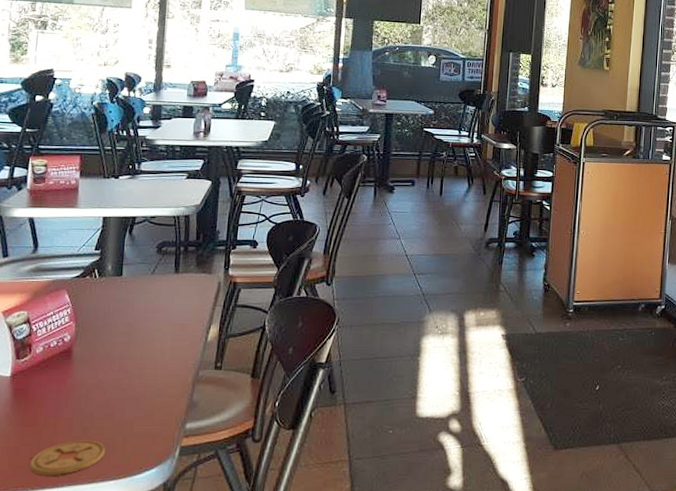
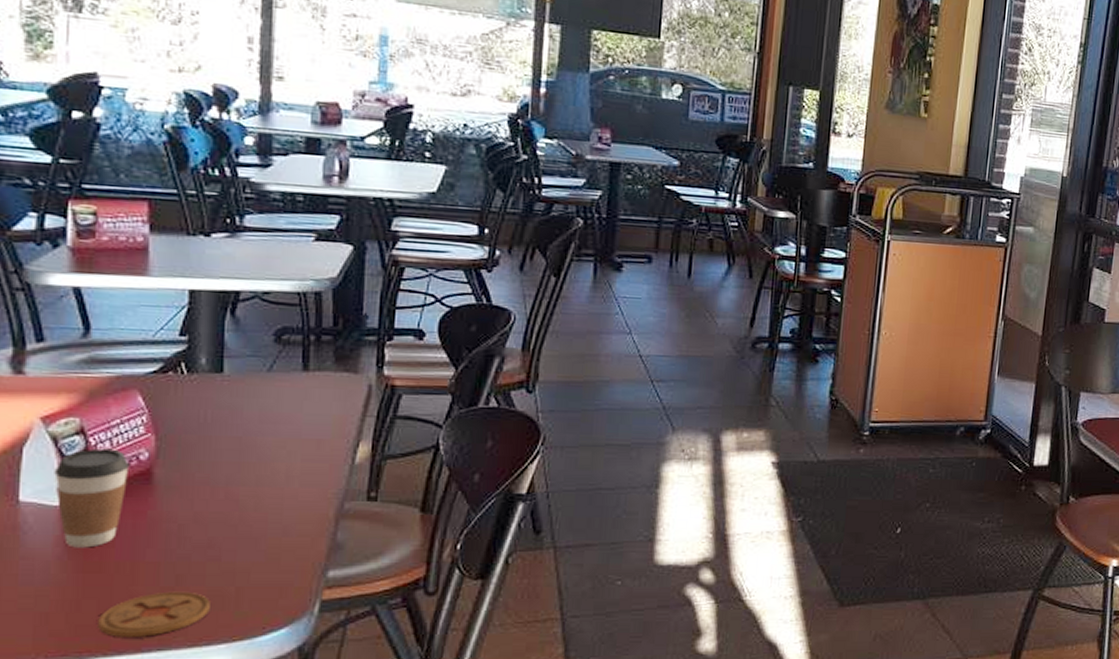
coffee cup: none [8,333,58,408] -> present [54,448,130,548]

